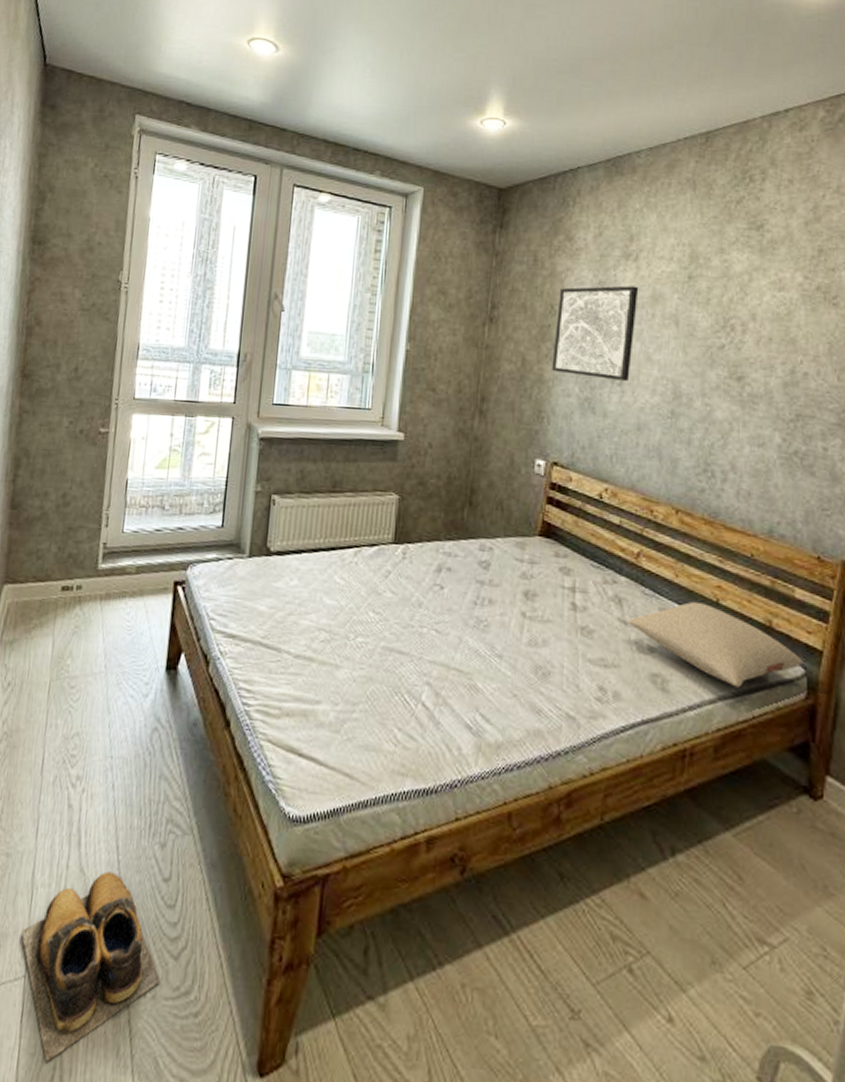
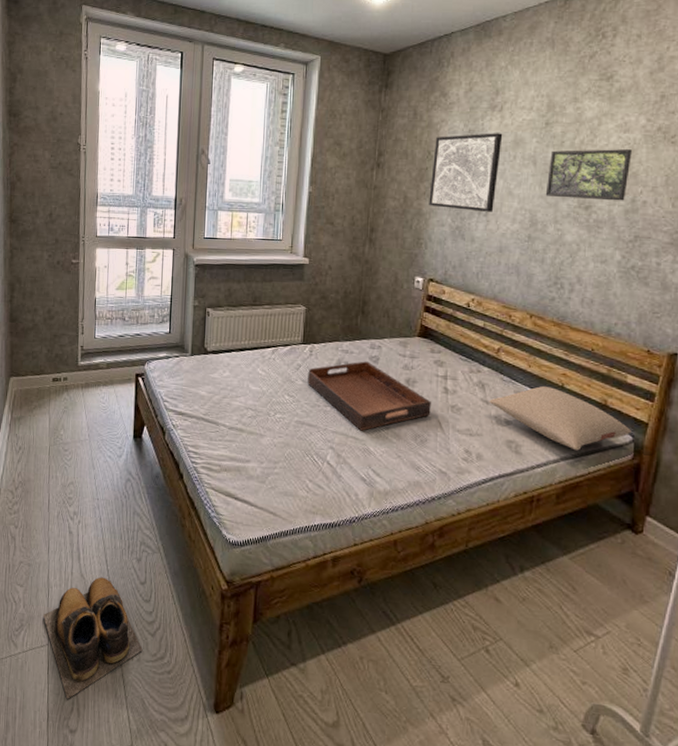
serving tray: none [399,567,555,661] -> present [308,361,431,431]
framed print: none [690,309,788,372] -> present [545,149,632,201]

